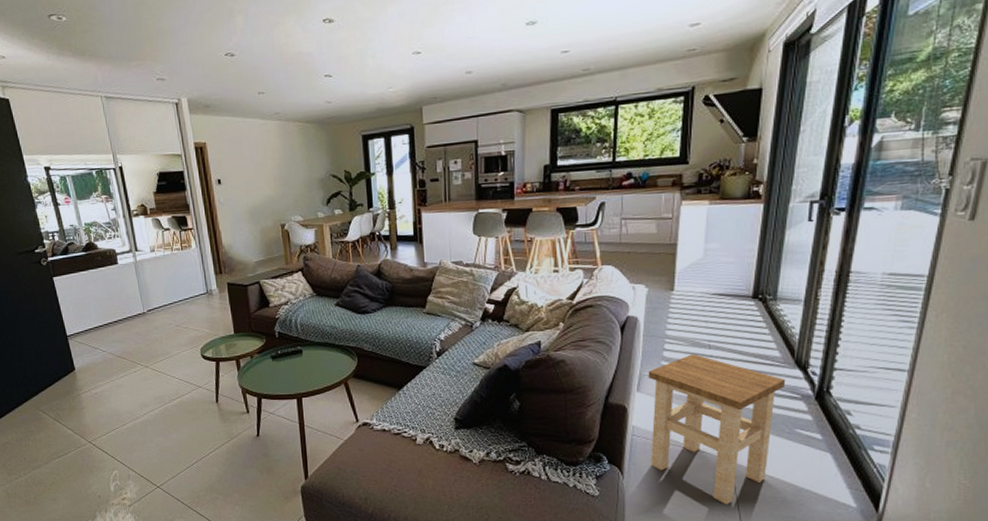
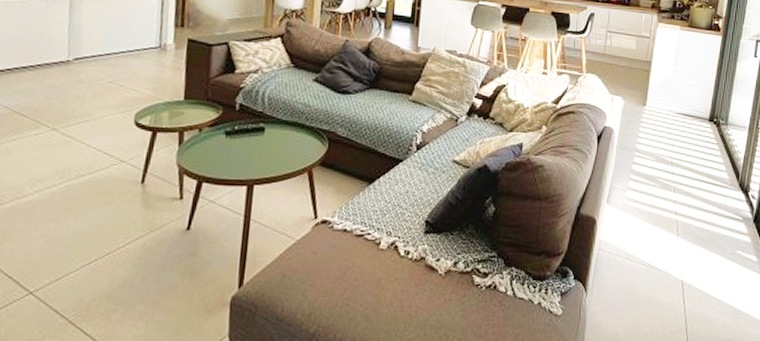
stool: present [648,354,786,505] -> none [612,169,731,327]

